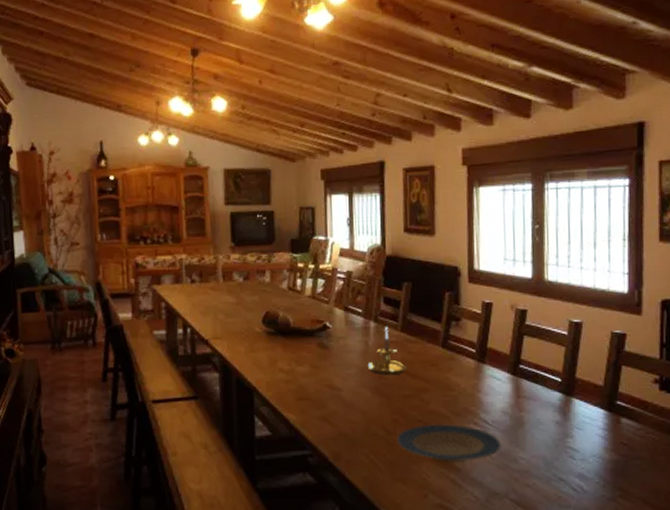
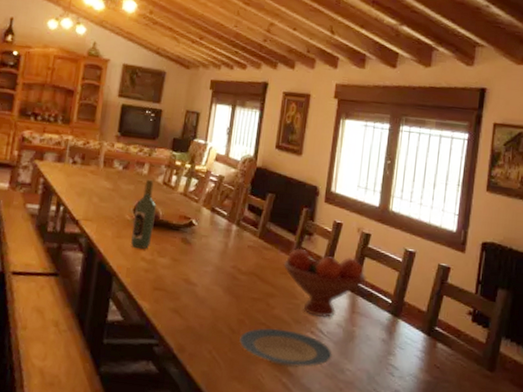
wine bottle: none [263,287,286,360] -> present [131,179,156,249]
candle holder: present [368,326,407,376] -> none [224,231,259,278]
fruit bowl: none [432,336,528,406] -> present [283,248,366,317]

